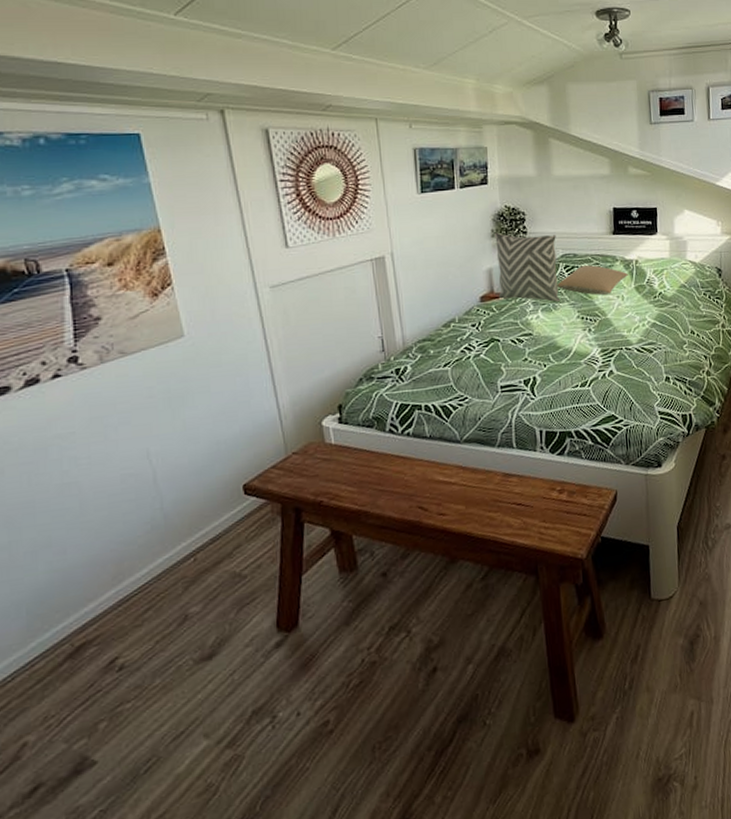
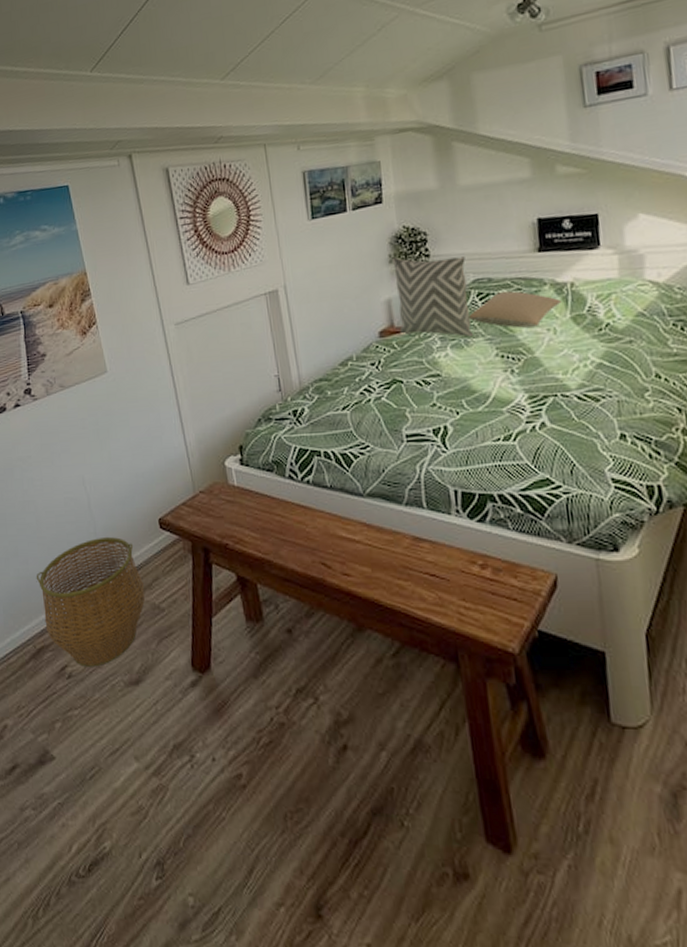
basket: none [78,509,224,654] -> present [37,537,145,667]

